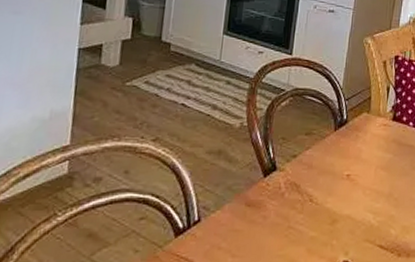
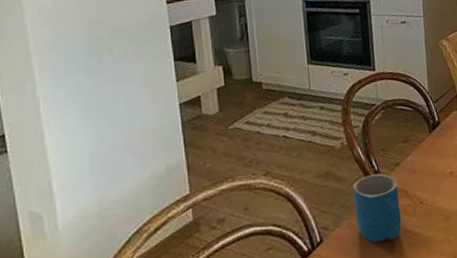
mug: none [240,162,291,233] -> present [353,173,402,243]

